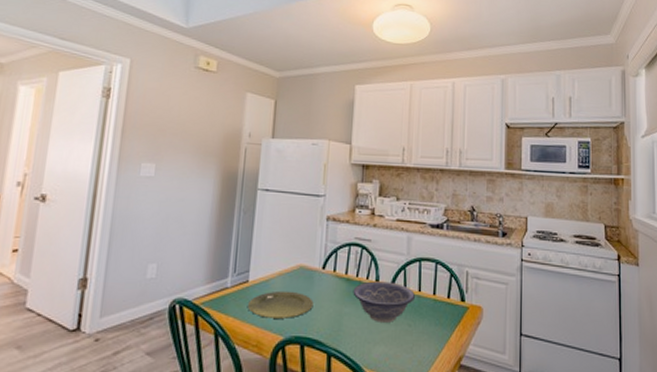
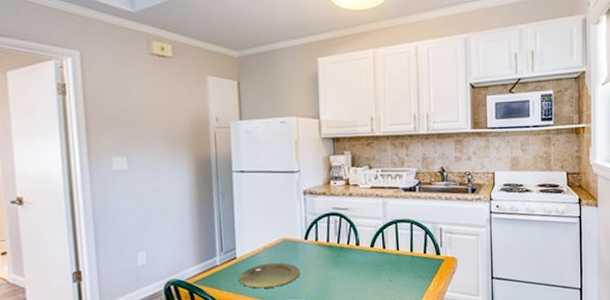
decorative bowl: present [353,281,416,322] -> none [335,244,395,281]

